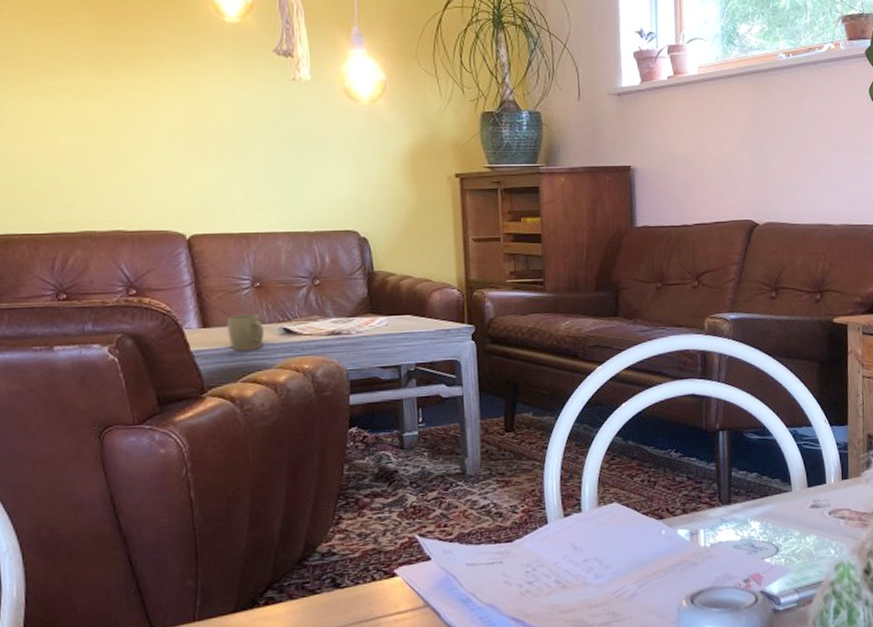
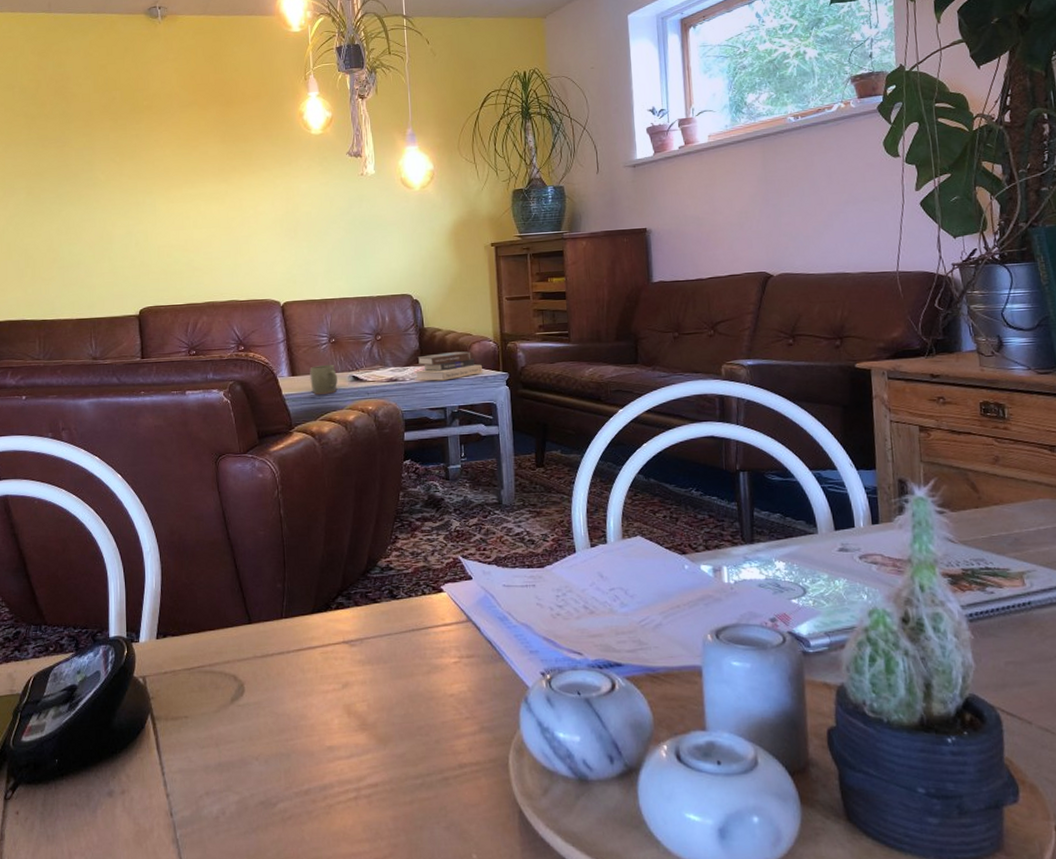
books: none [363,299,445,335] -> present [415,351,483,381]

